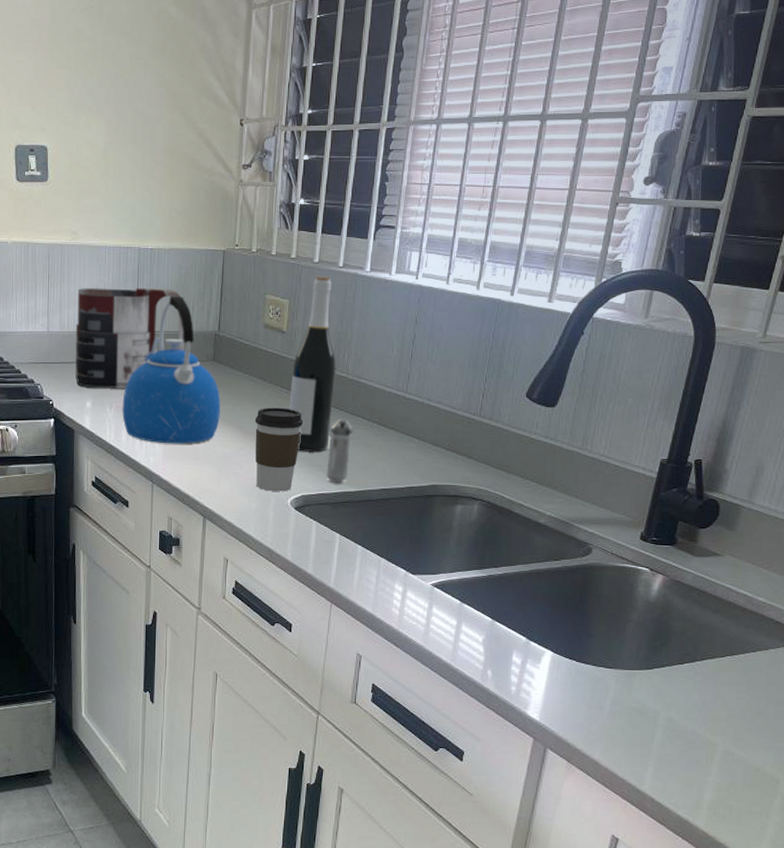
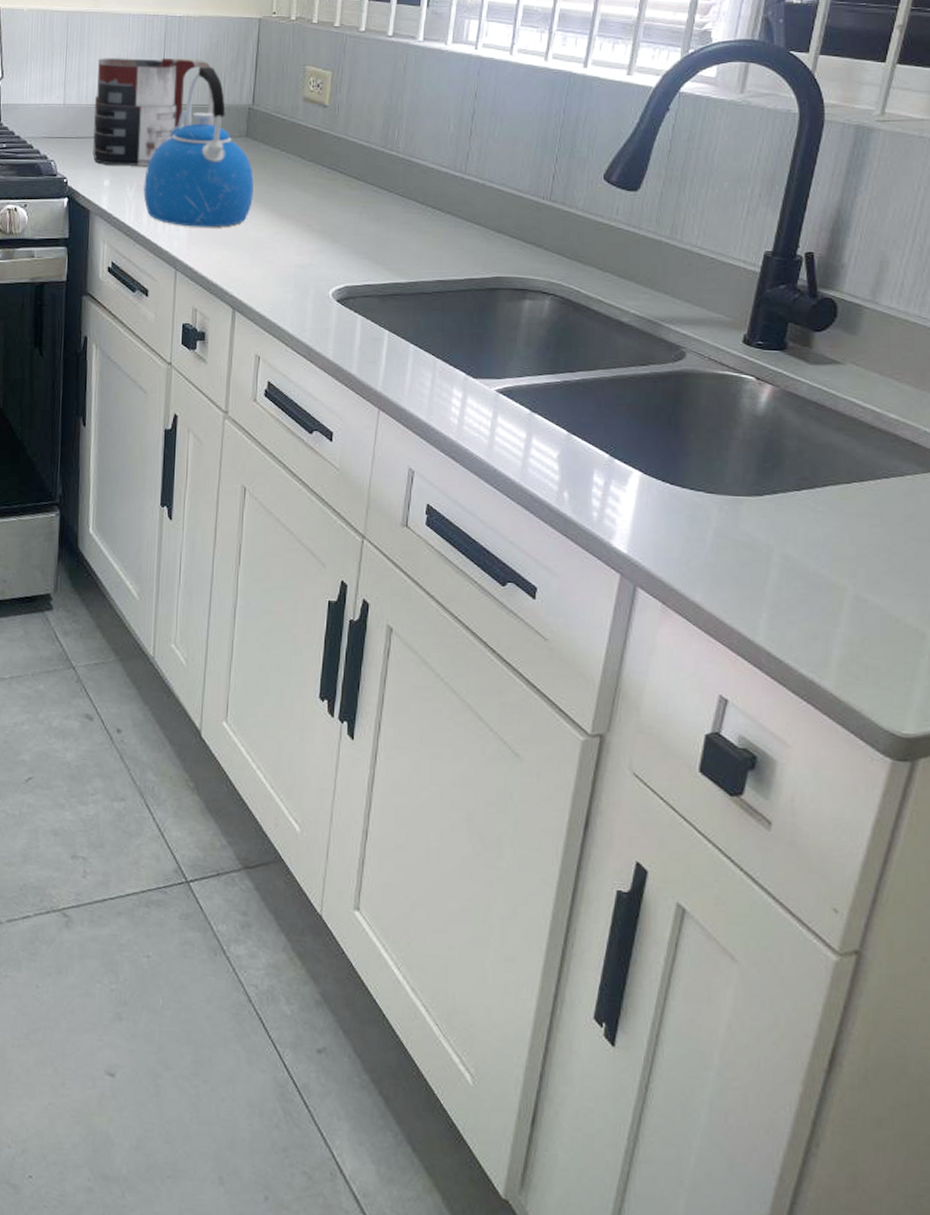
coffee cup: present [255,407,304,492] -> none [292,188,348,282]
wine bottle: present [289,277,336,452] -> none [331,47,385,238]
shaker: present [325,420,353,483] -> none [372,202,404,273]

